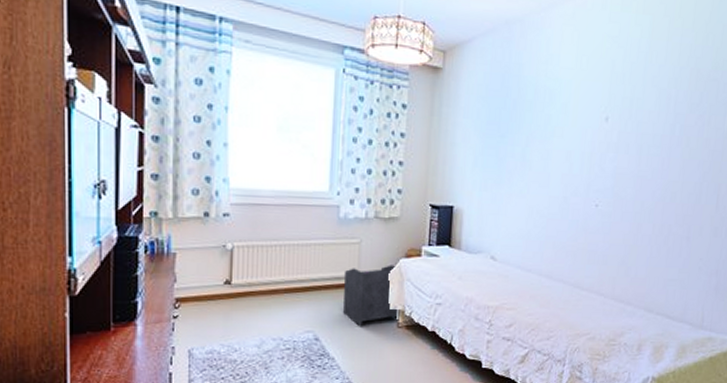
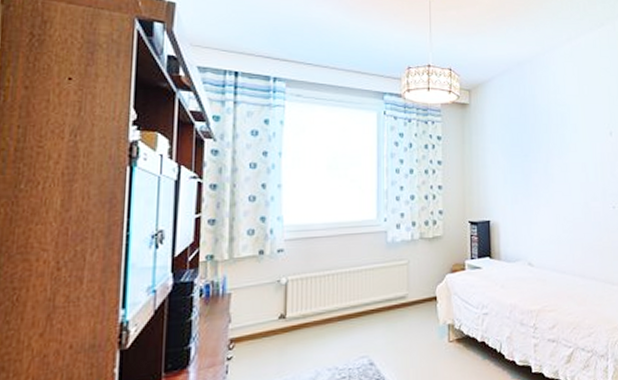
waste basket: present [343,265,399,327] -> none [394,281,450,346]

